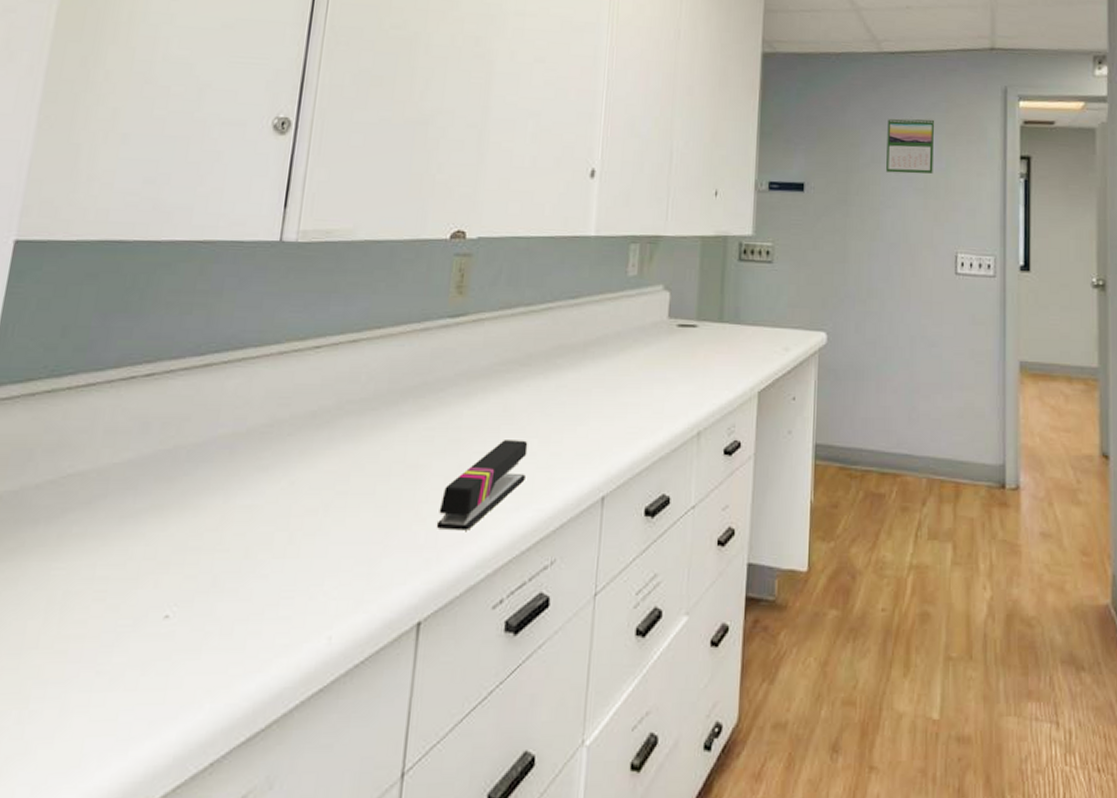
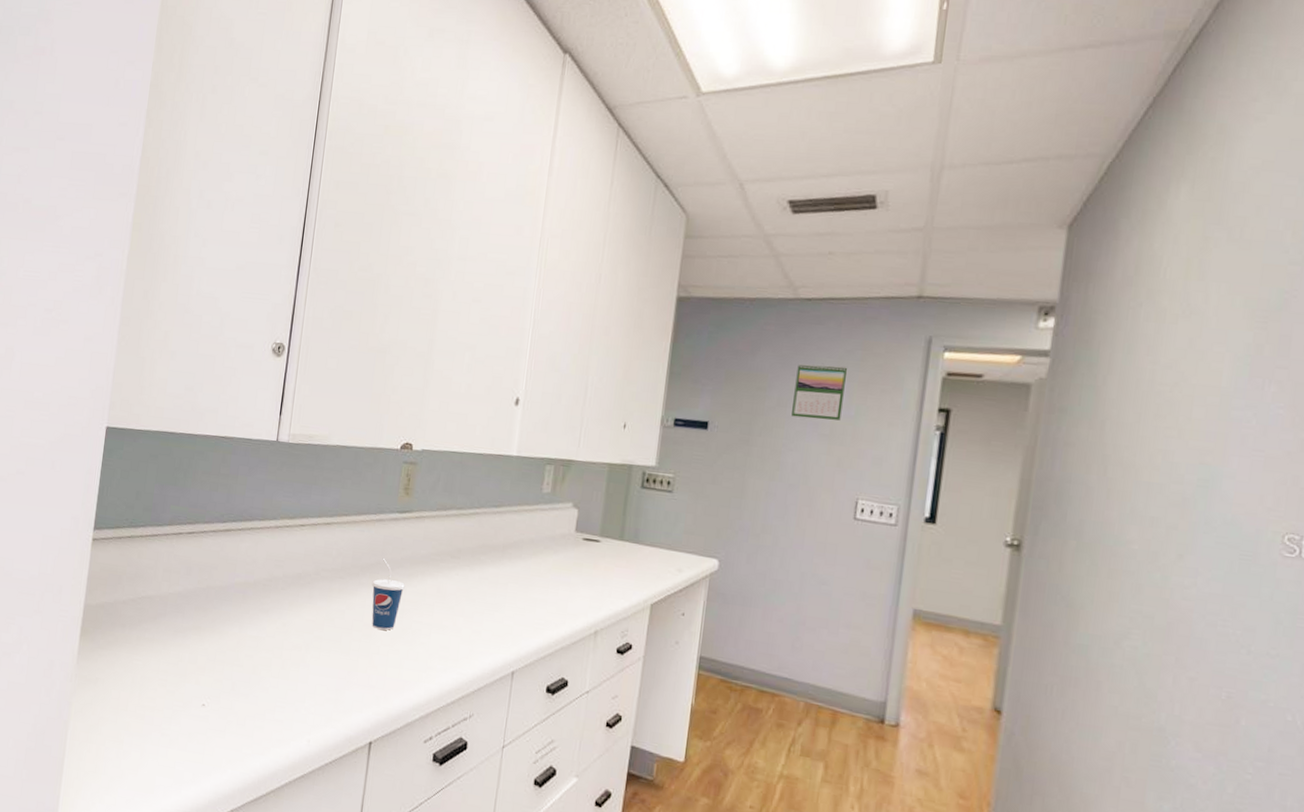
cup: none [416,376,461,469] -> present [371,557,405,630]
stapler: present [436,440,528,531] -> none [384,615,456,680]

